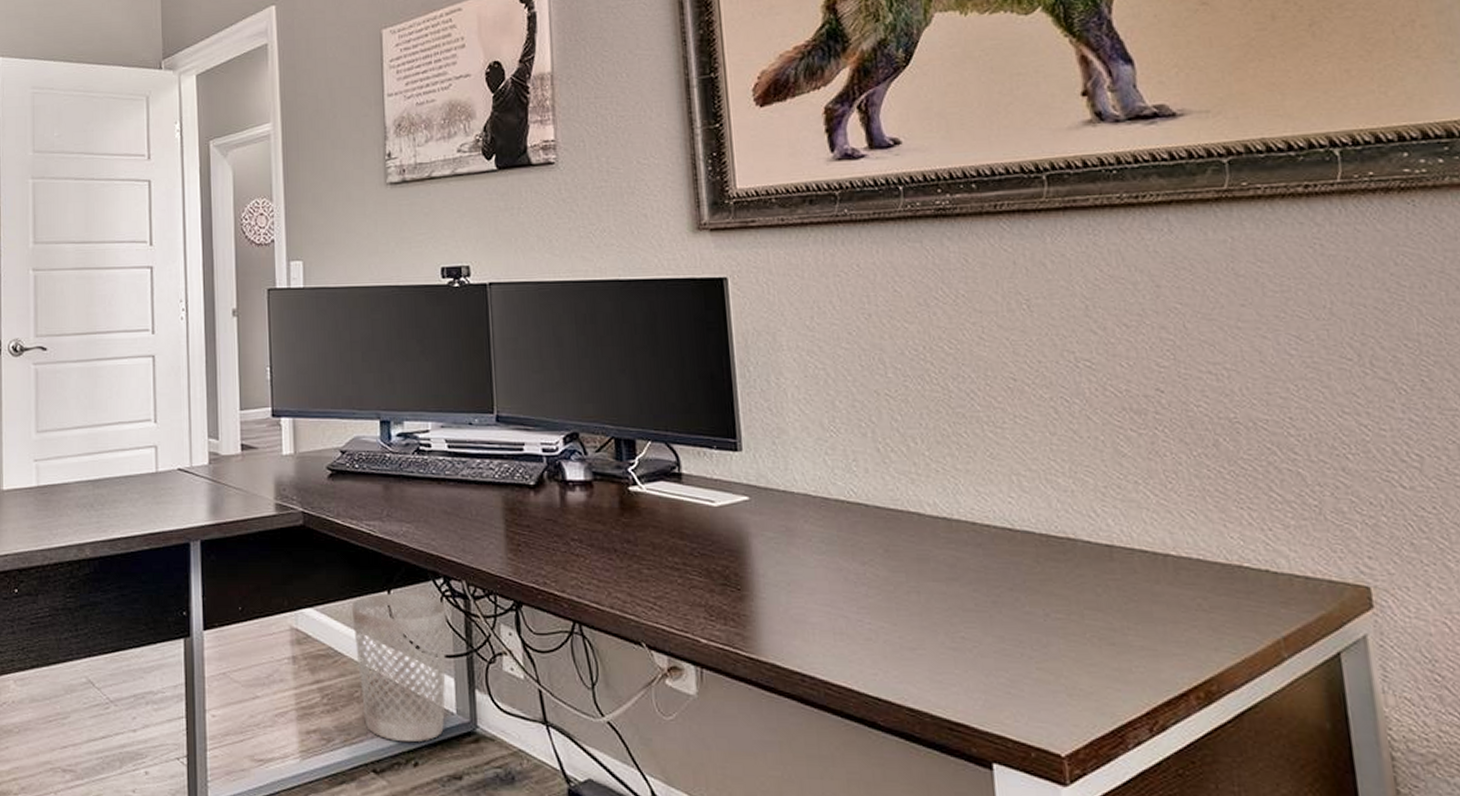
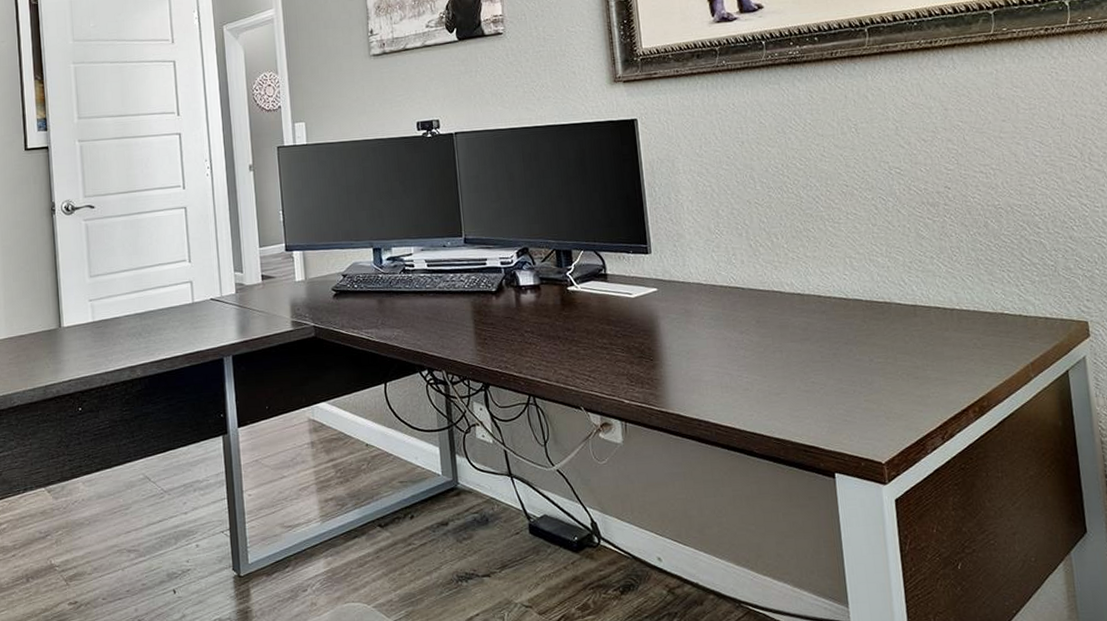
wastebasket: present [351,593,447,743] -> none [356,384,433,501]

